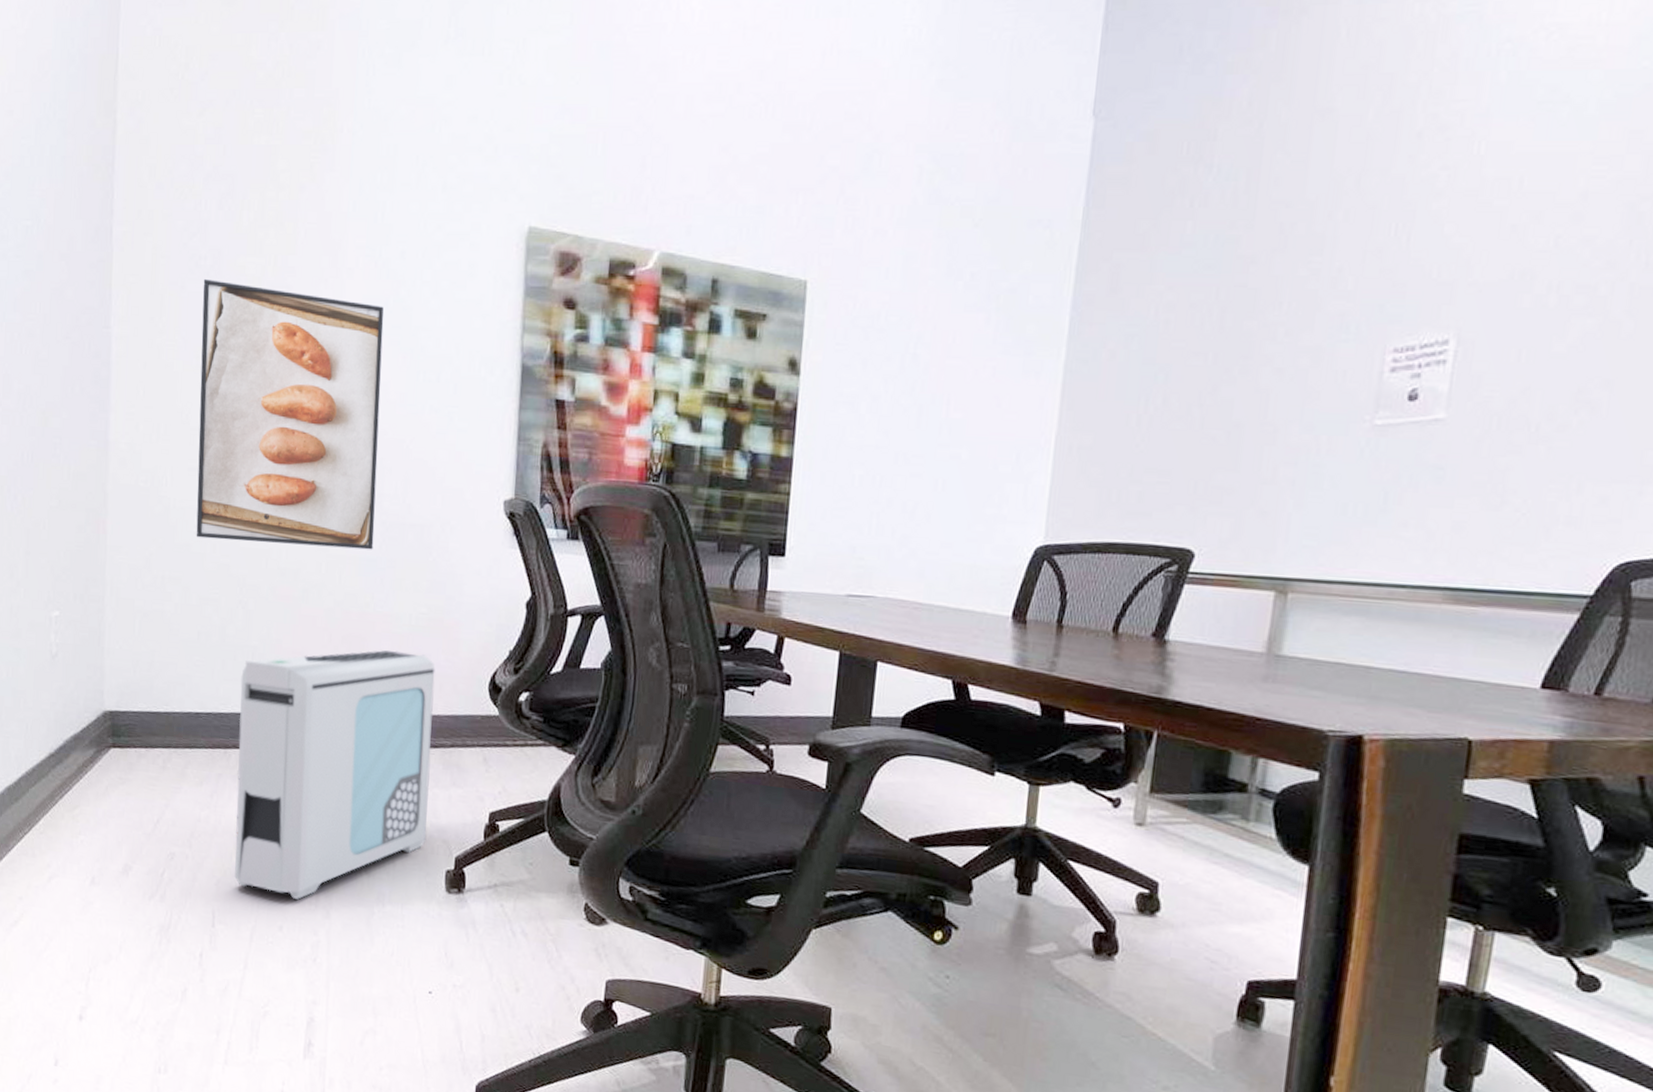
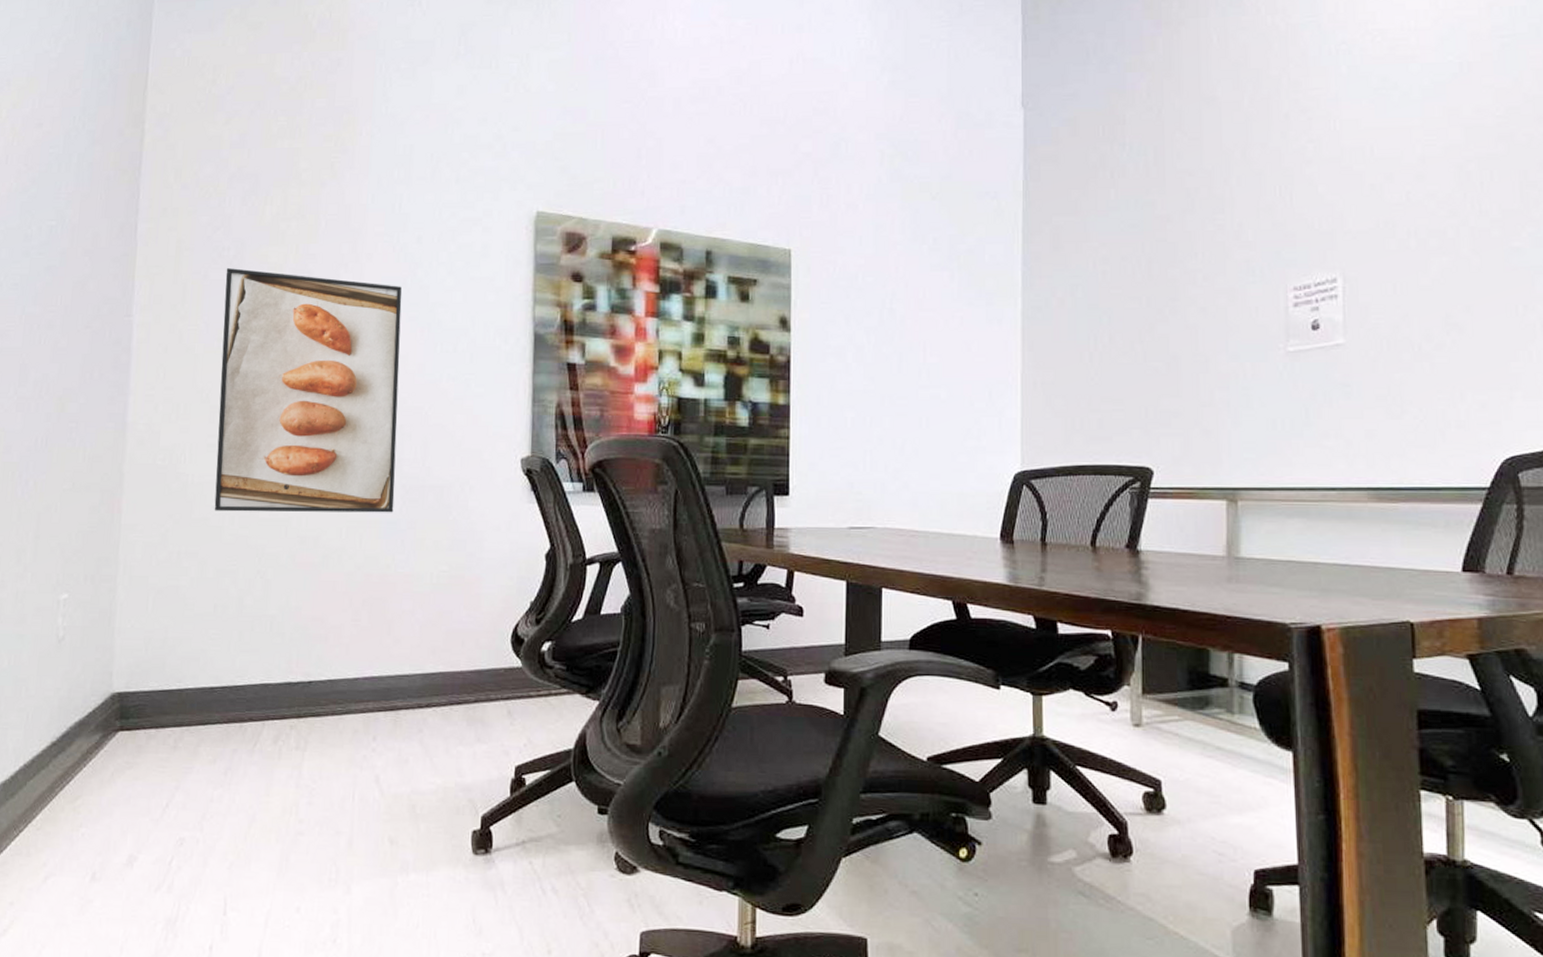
air purifier: present [235,650,435,900] -> none [249,609,457,876]

